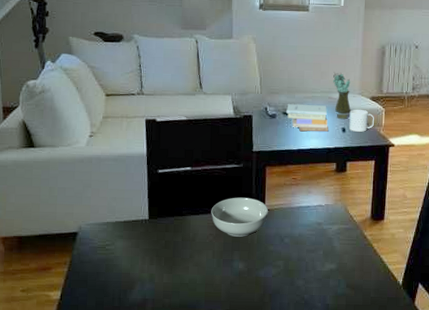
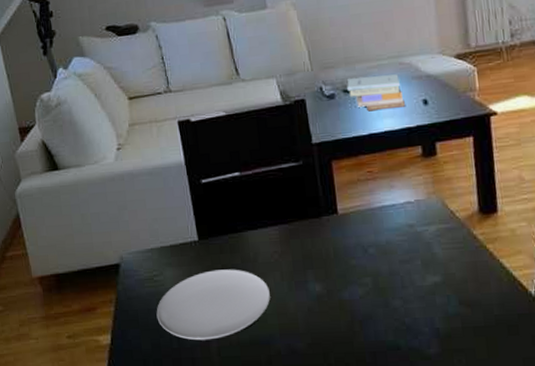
plate: none [104,244,202,302] -> present [156,269,270,341]
bowl: present [211,197,268,237] -> none [271,201,343,252]
vase: present [333,72,351,119] -> none [401,29,431,89]
mug: present [349,109,374,132] -> none [429,72,465,103]

